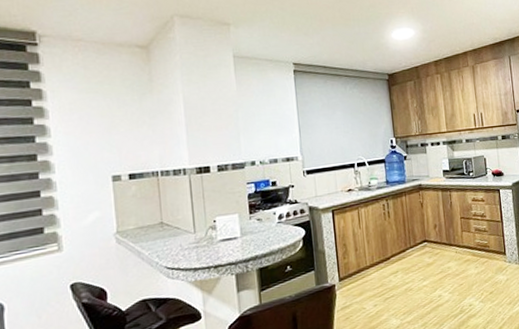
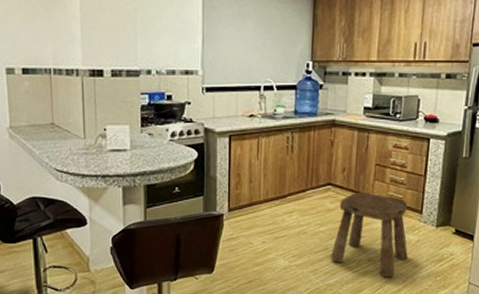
stool: none [436,243,502,319] -> present [331,193,408,278]

